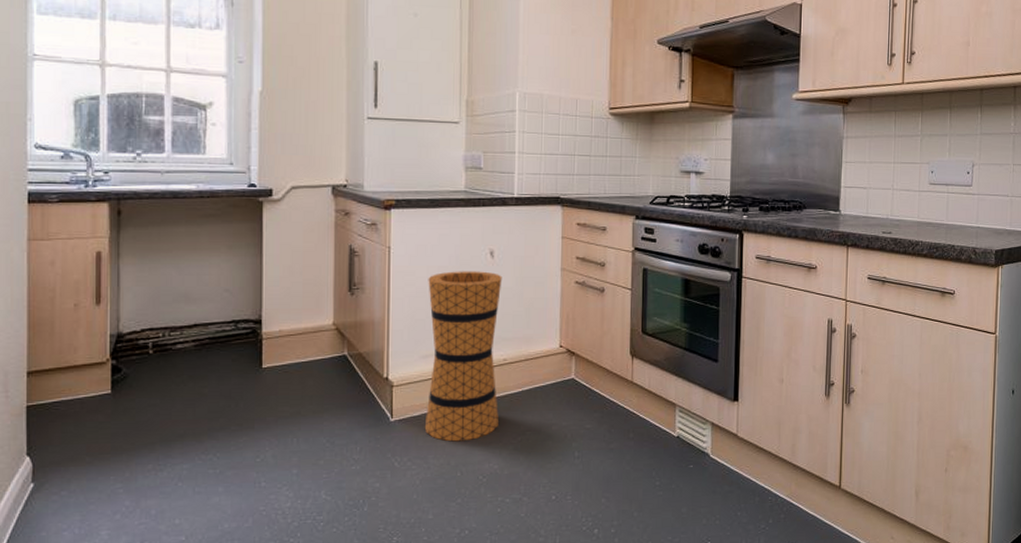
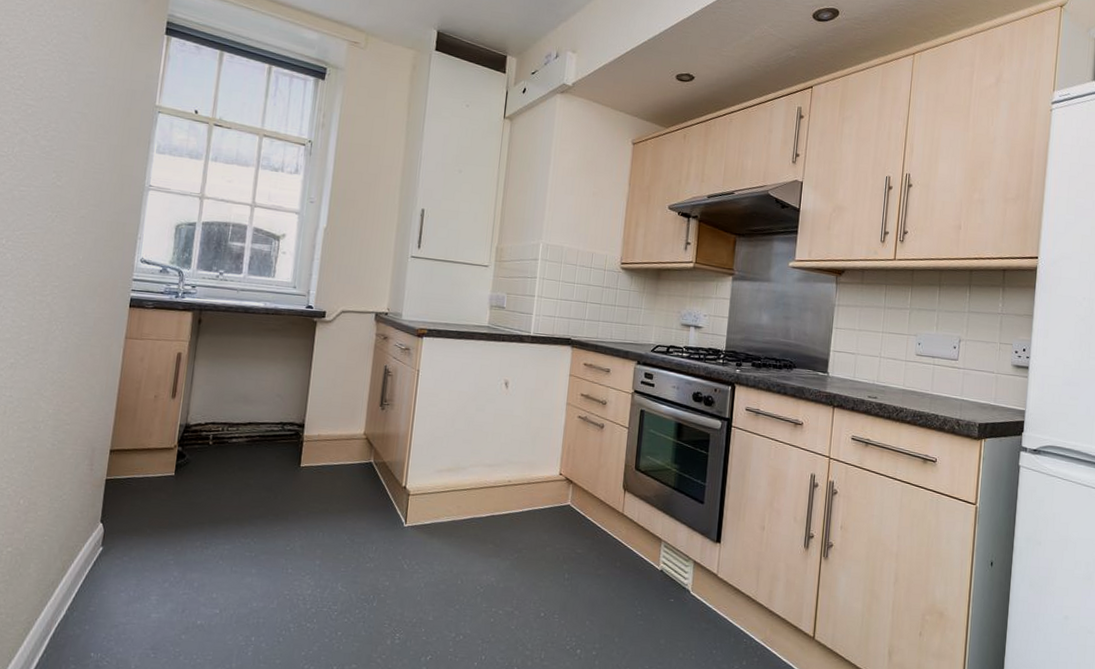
trash bin: present [424,271,502,442] -> none [433,396,514,552]

